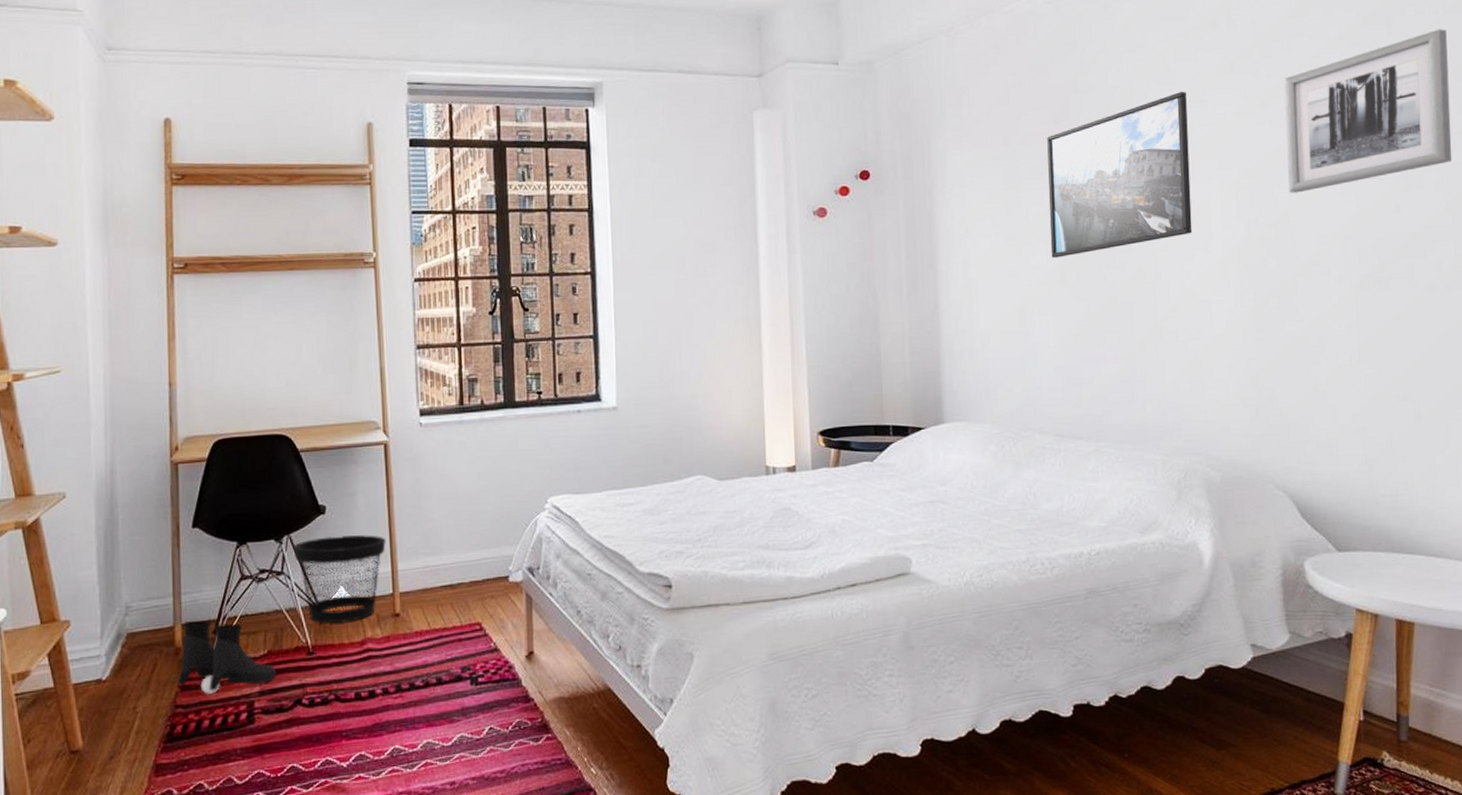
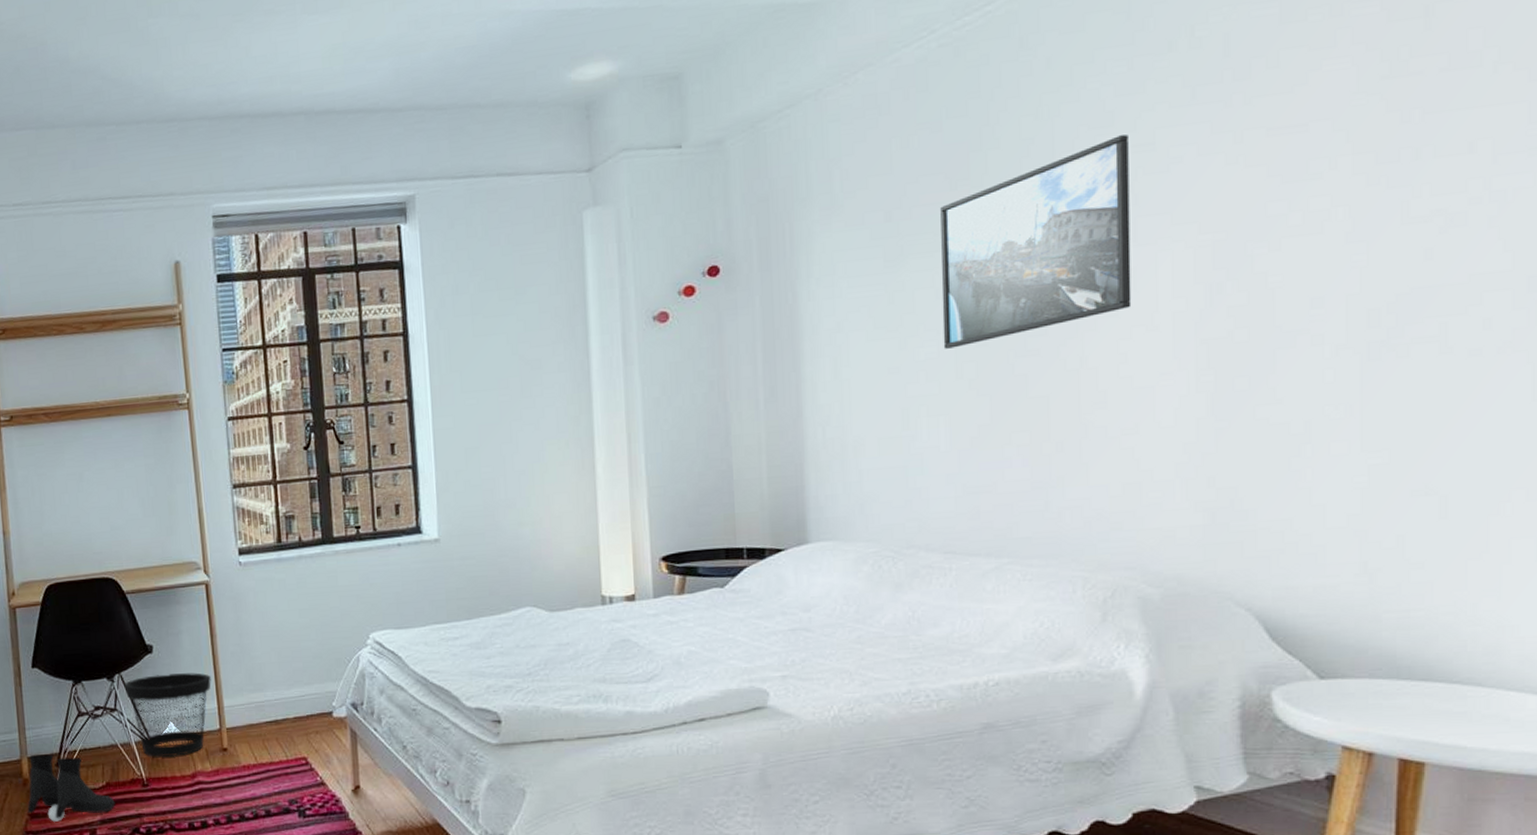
wall art: present [1284,29,1452,193] -> none [1268,13,1517,248]

